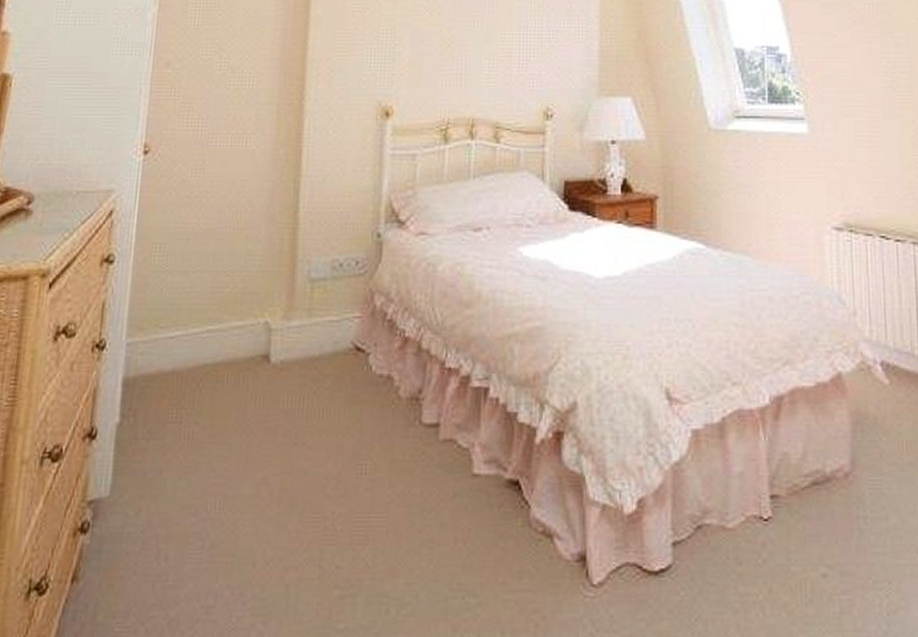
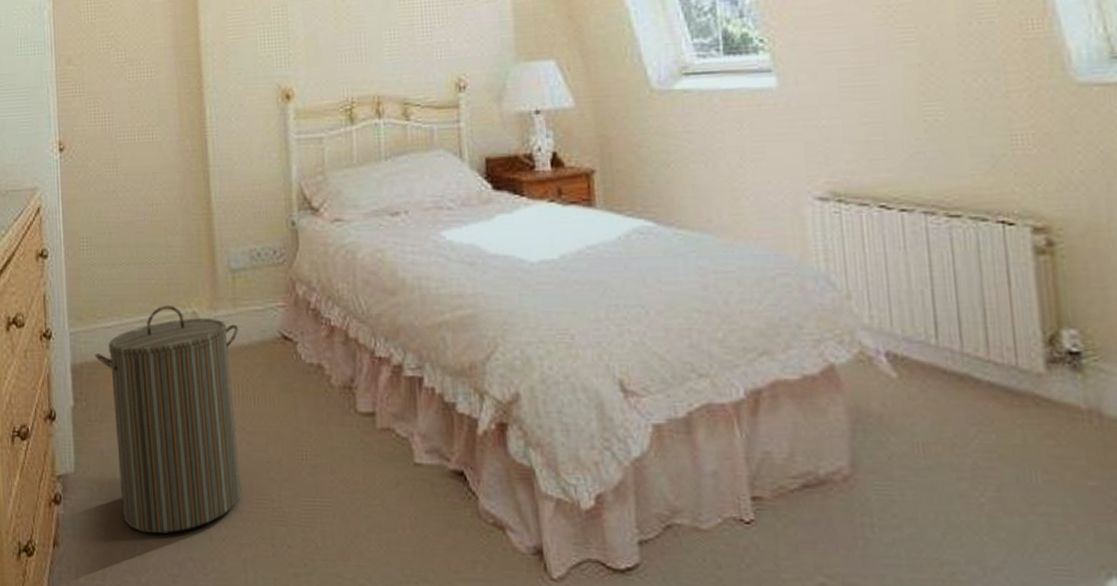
laundry hamper: none [152,314,311,561] -> present [95,305,242,534]

